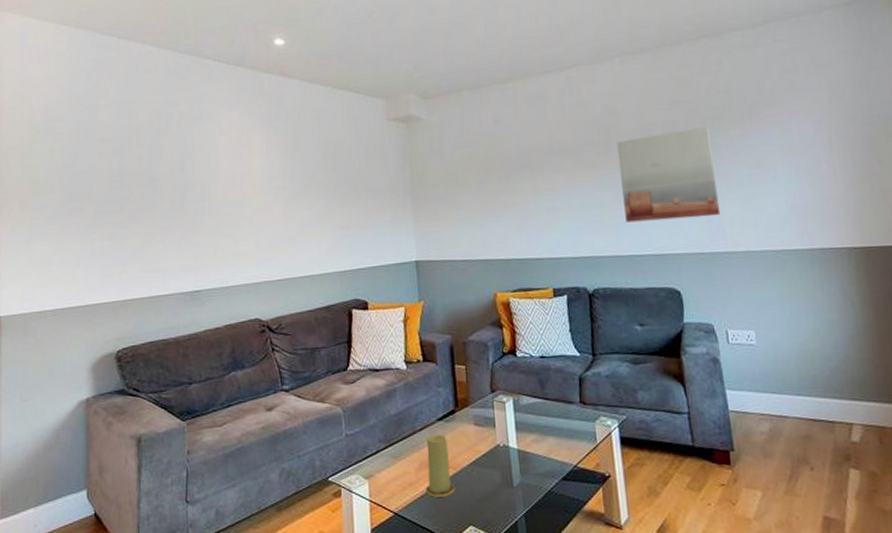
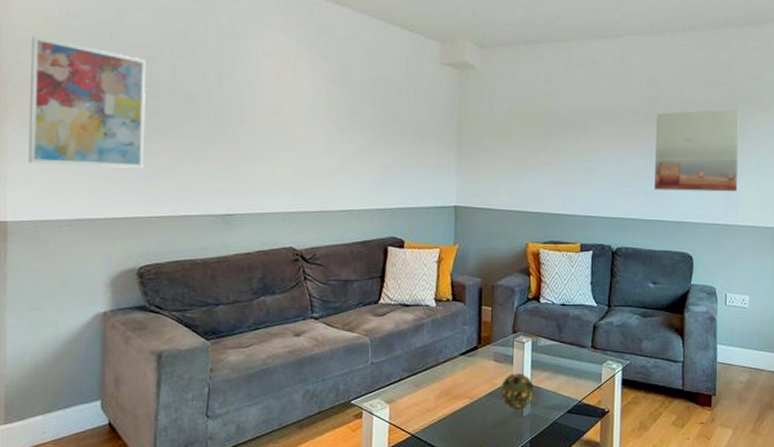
wall art: none [17,142,118,260] -> present [27,36,146,168]
candle: present [425,434,455,497] -> none [442,367,470,422]
decorative ball: none [484,437,522,479] -> present [500,374,534,410]

